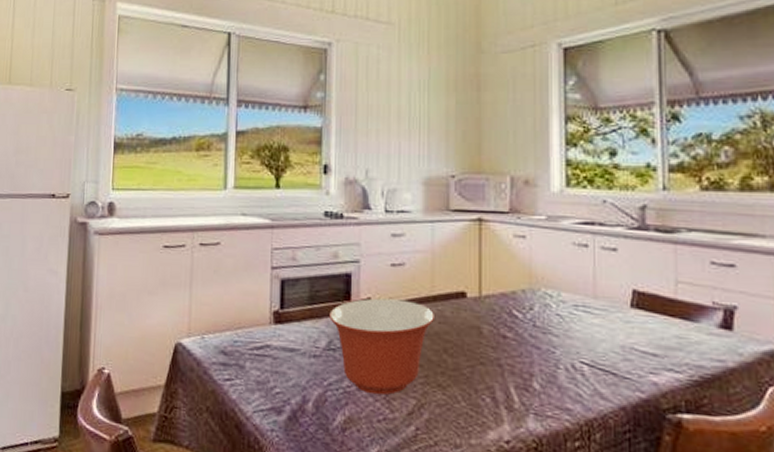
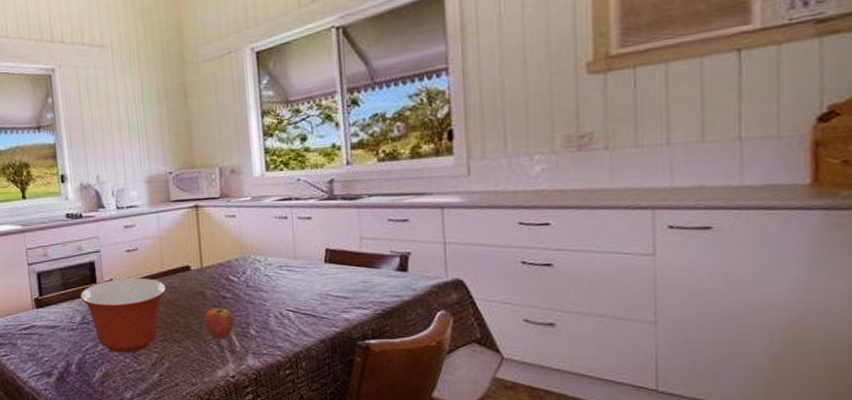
fruit: none [478,343,514,390] -> present [204,303,234,339]

